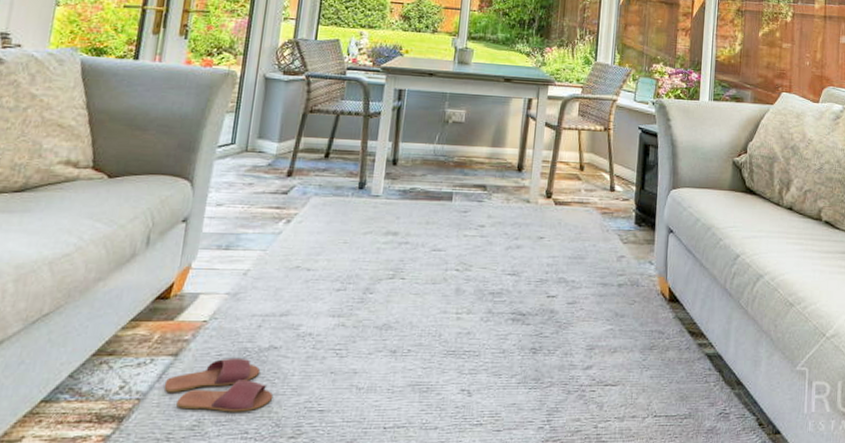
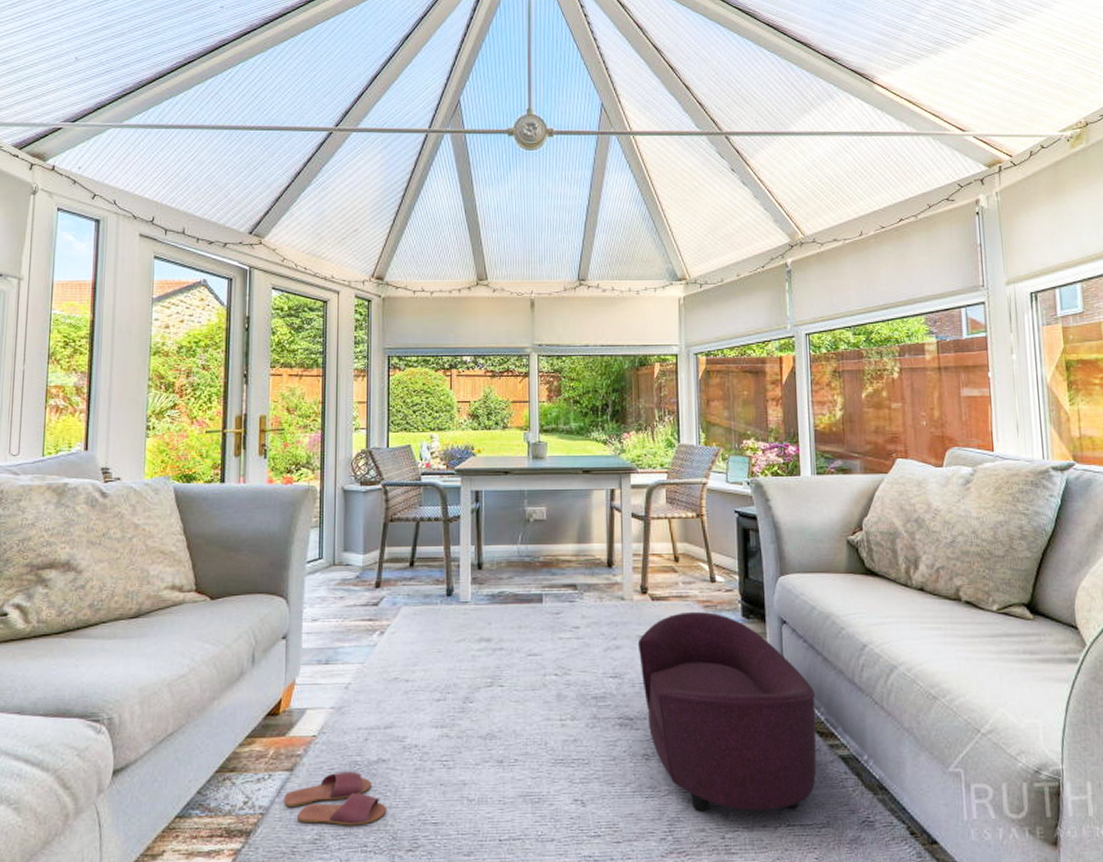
dog bed: none [537,217,691,403] -> present [637,611,817,812]

